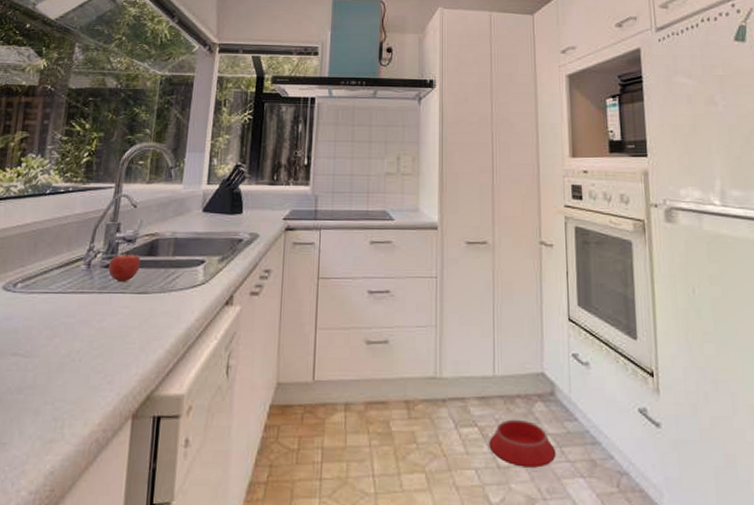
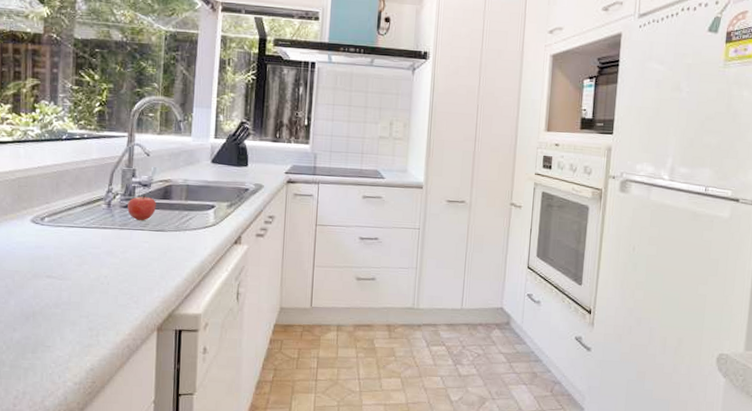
pet bowl: present [489,419,555,468] -> none [453,341,505,377]

